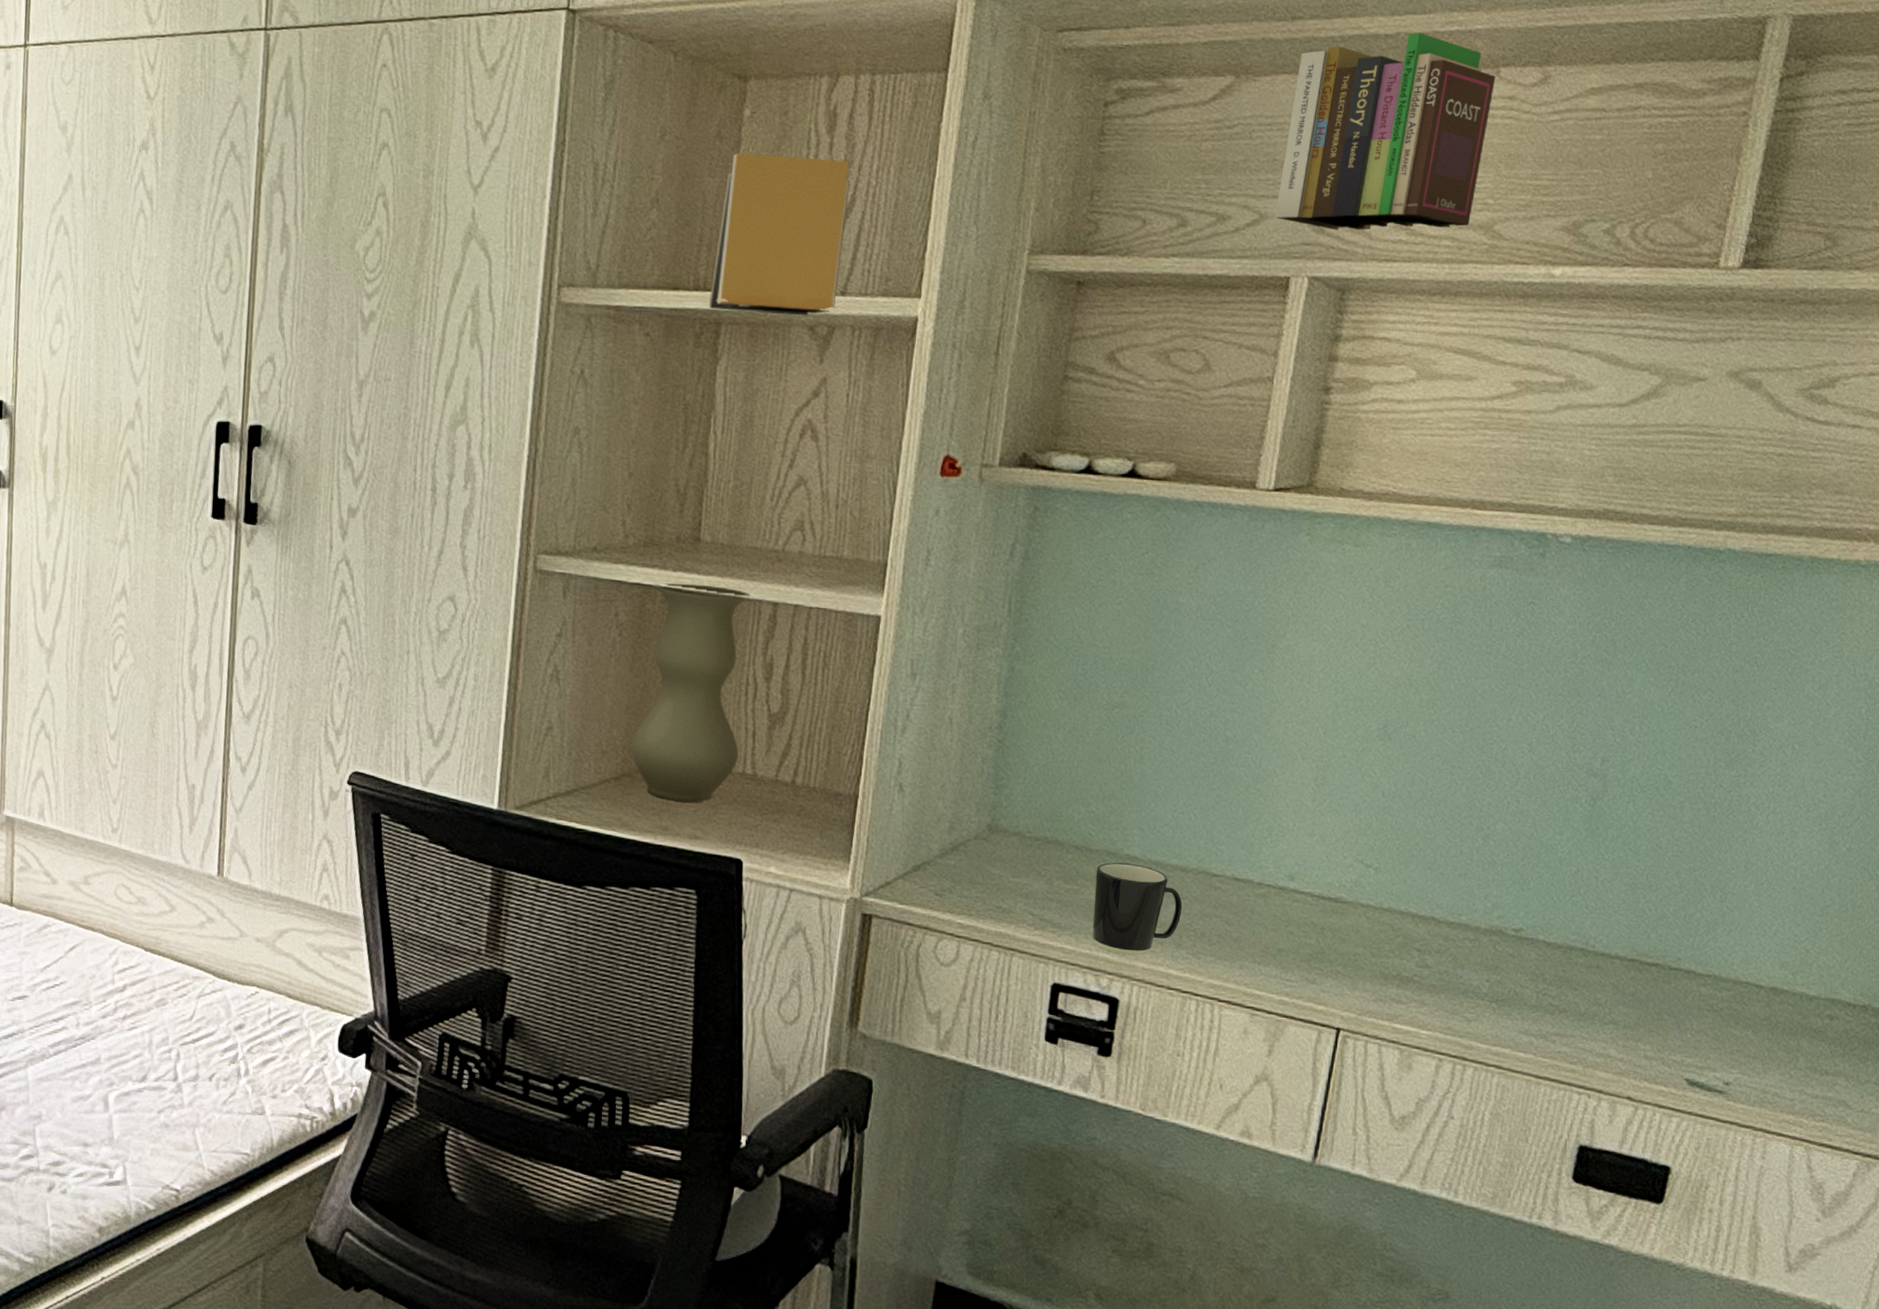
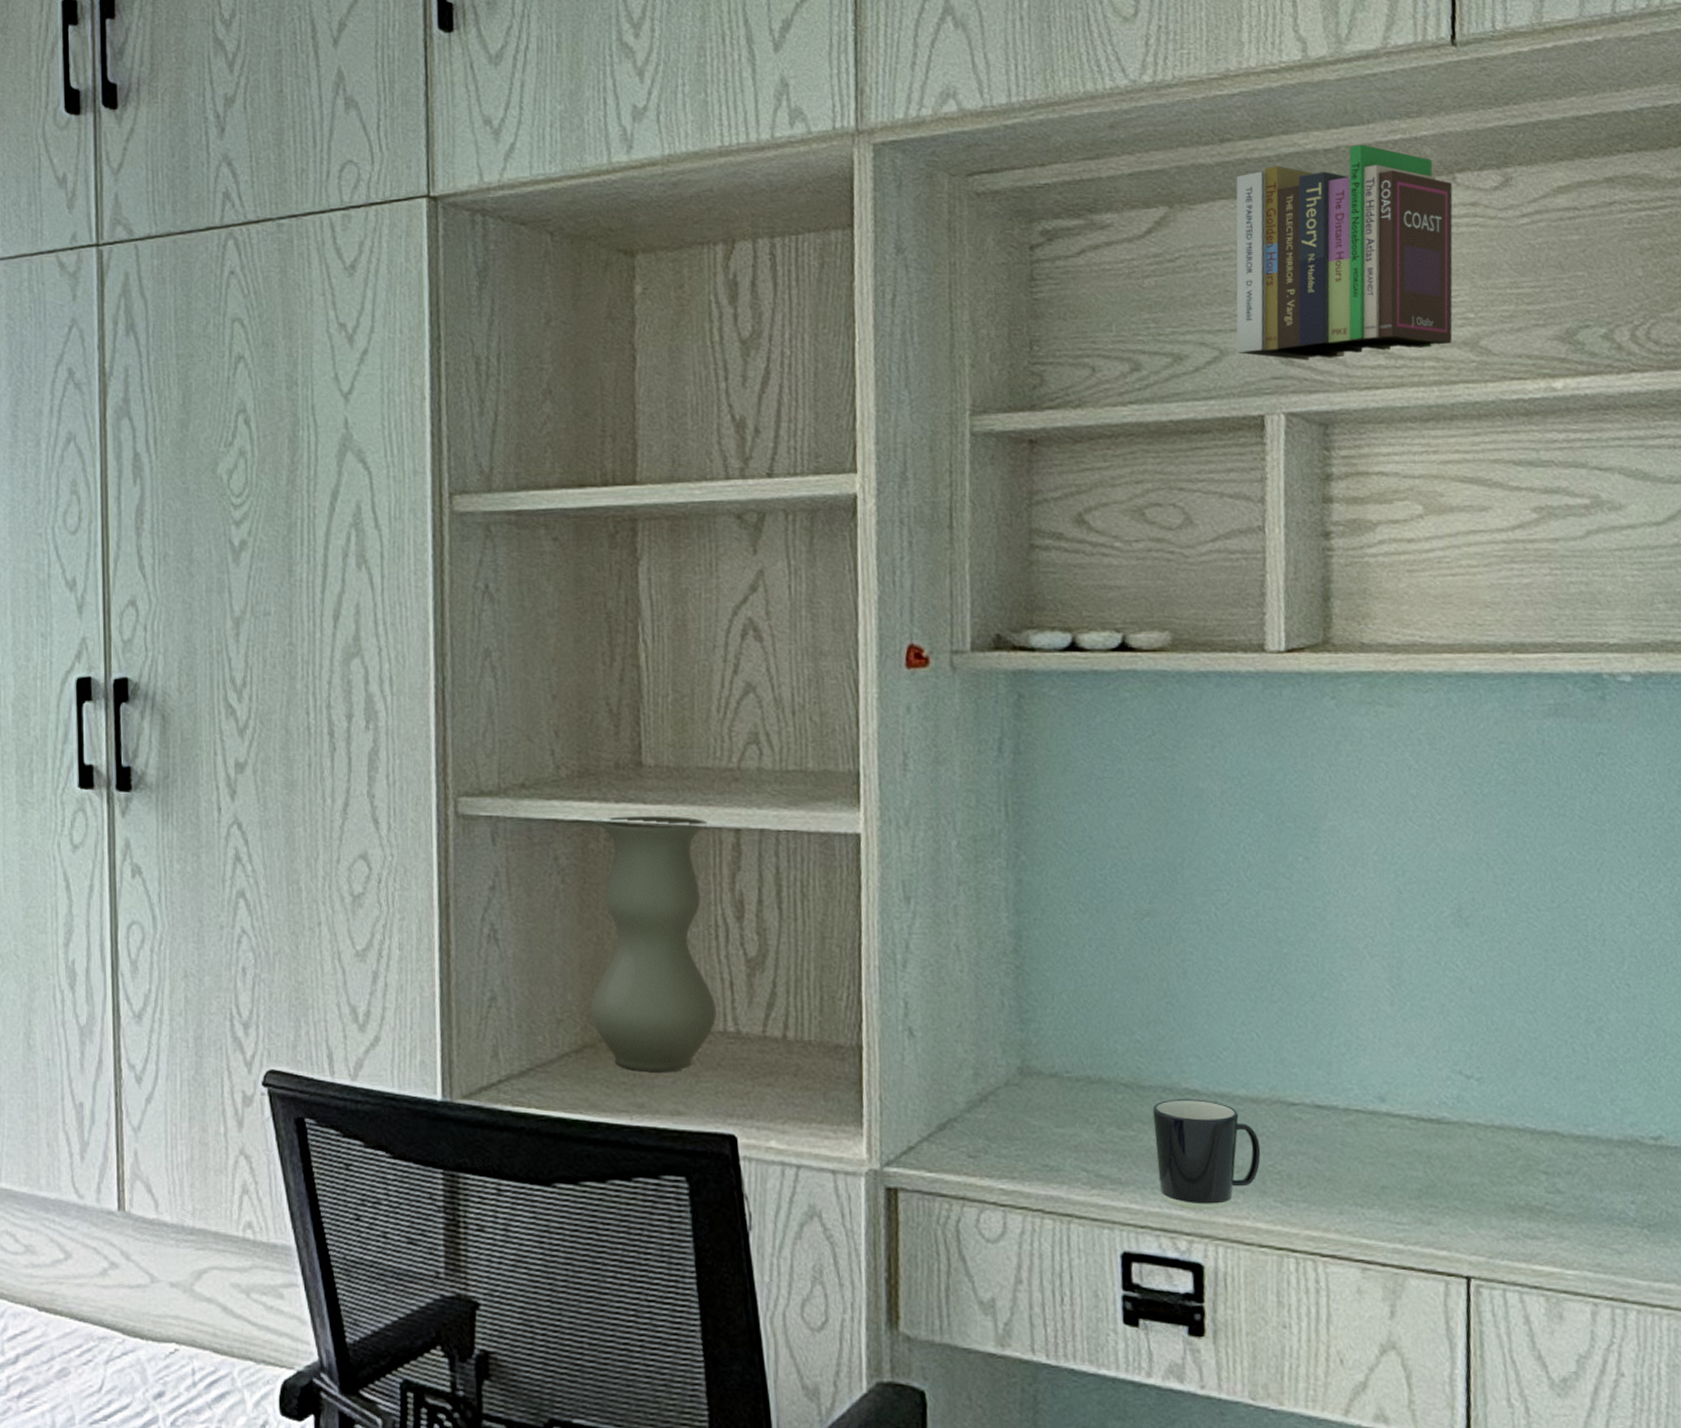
books: present [708,153,850,316] -> none [620,331,763,505]

